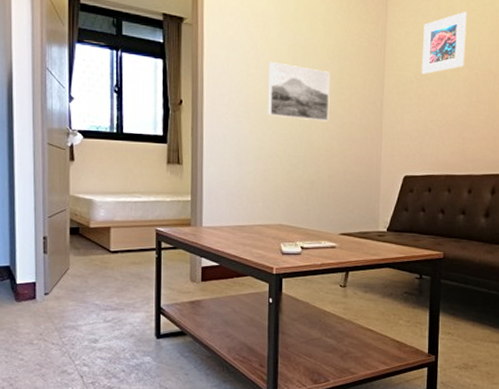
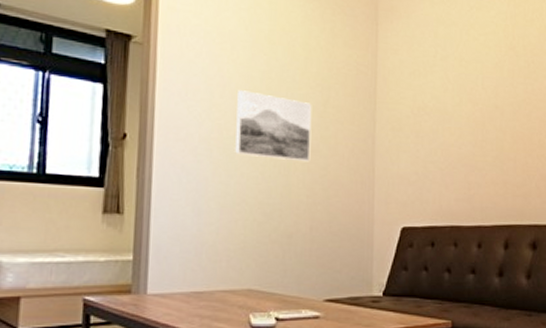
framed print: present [422,11,467,74] -> none [419,40,468,109]

